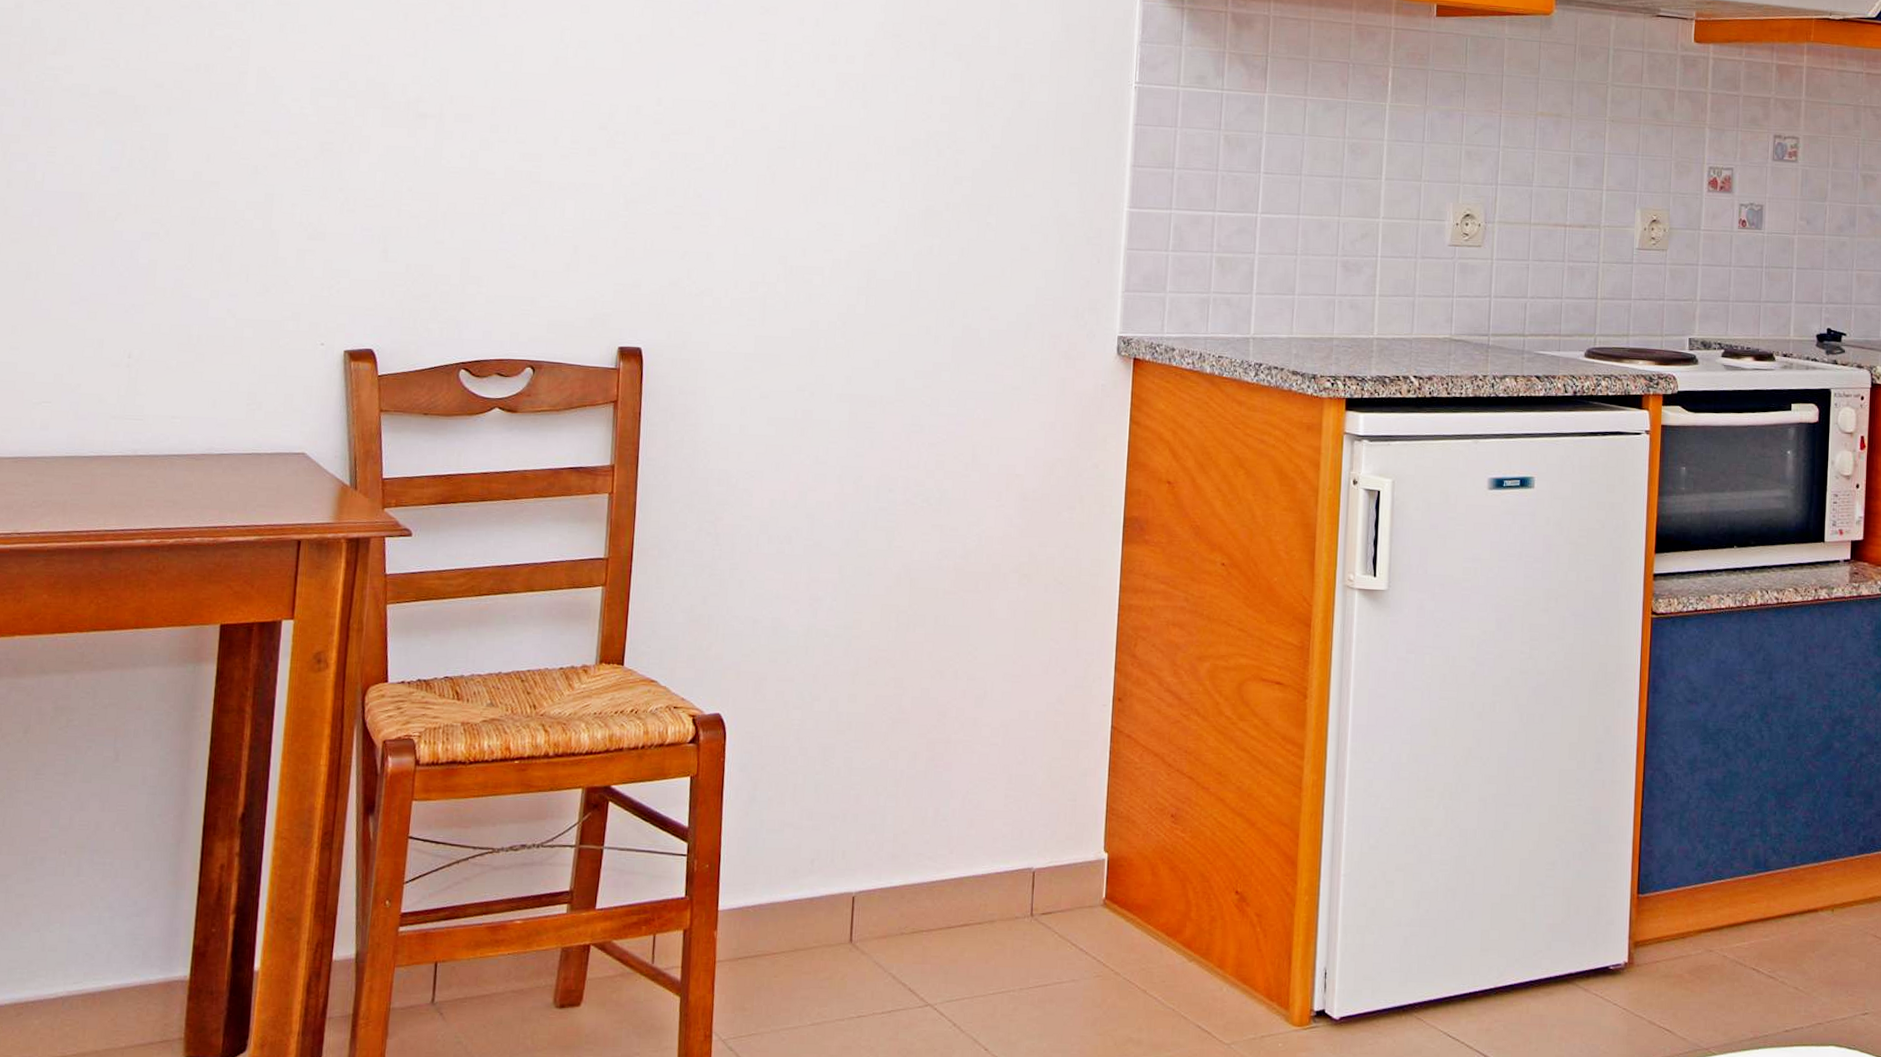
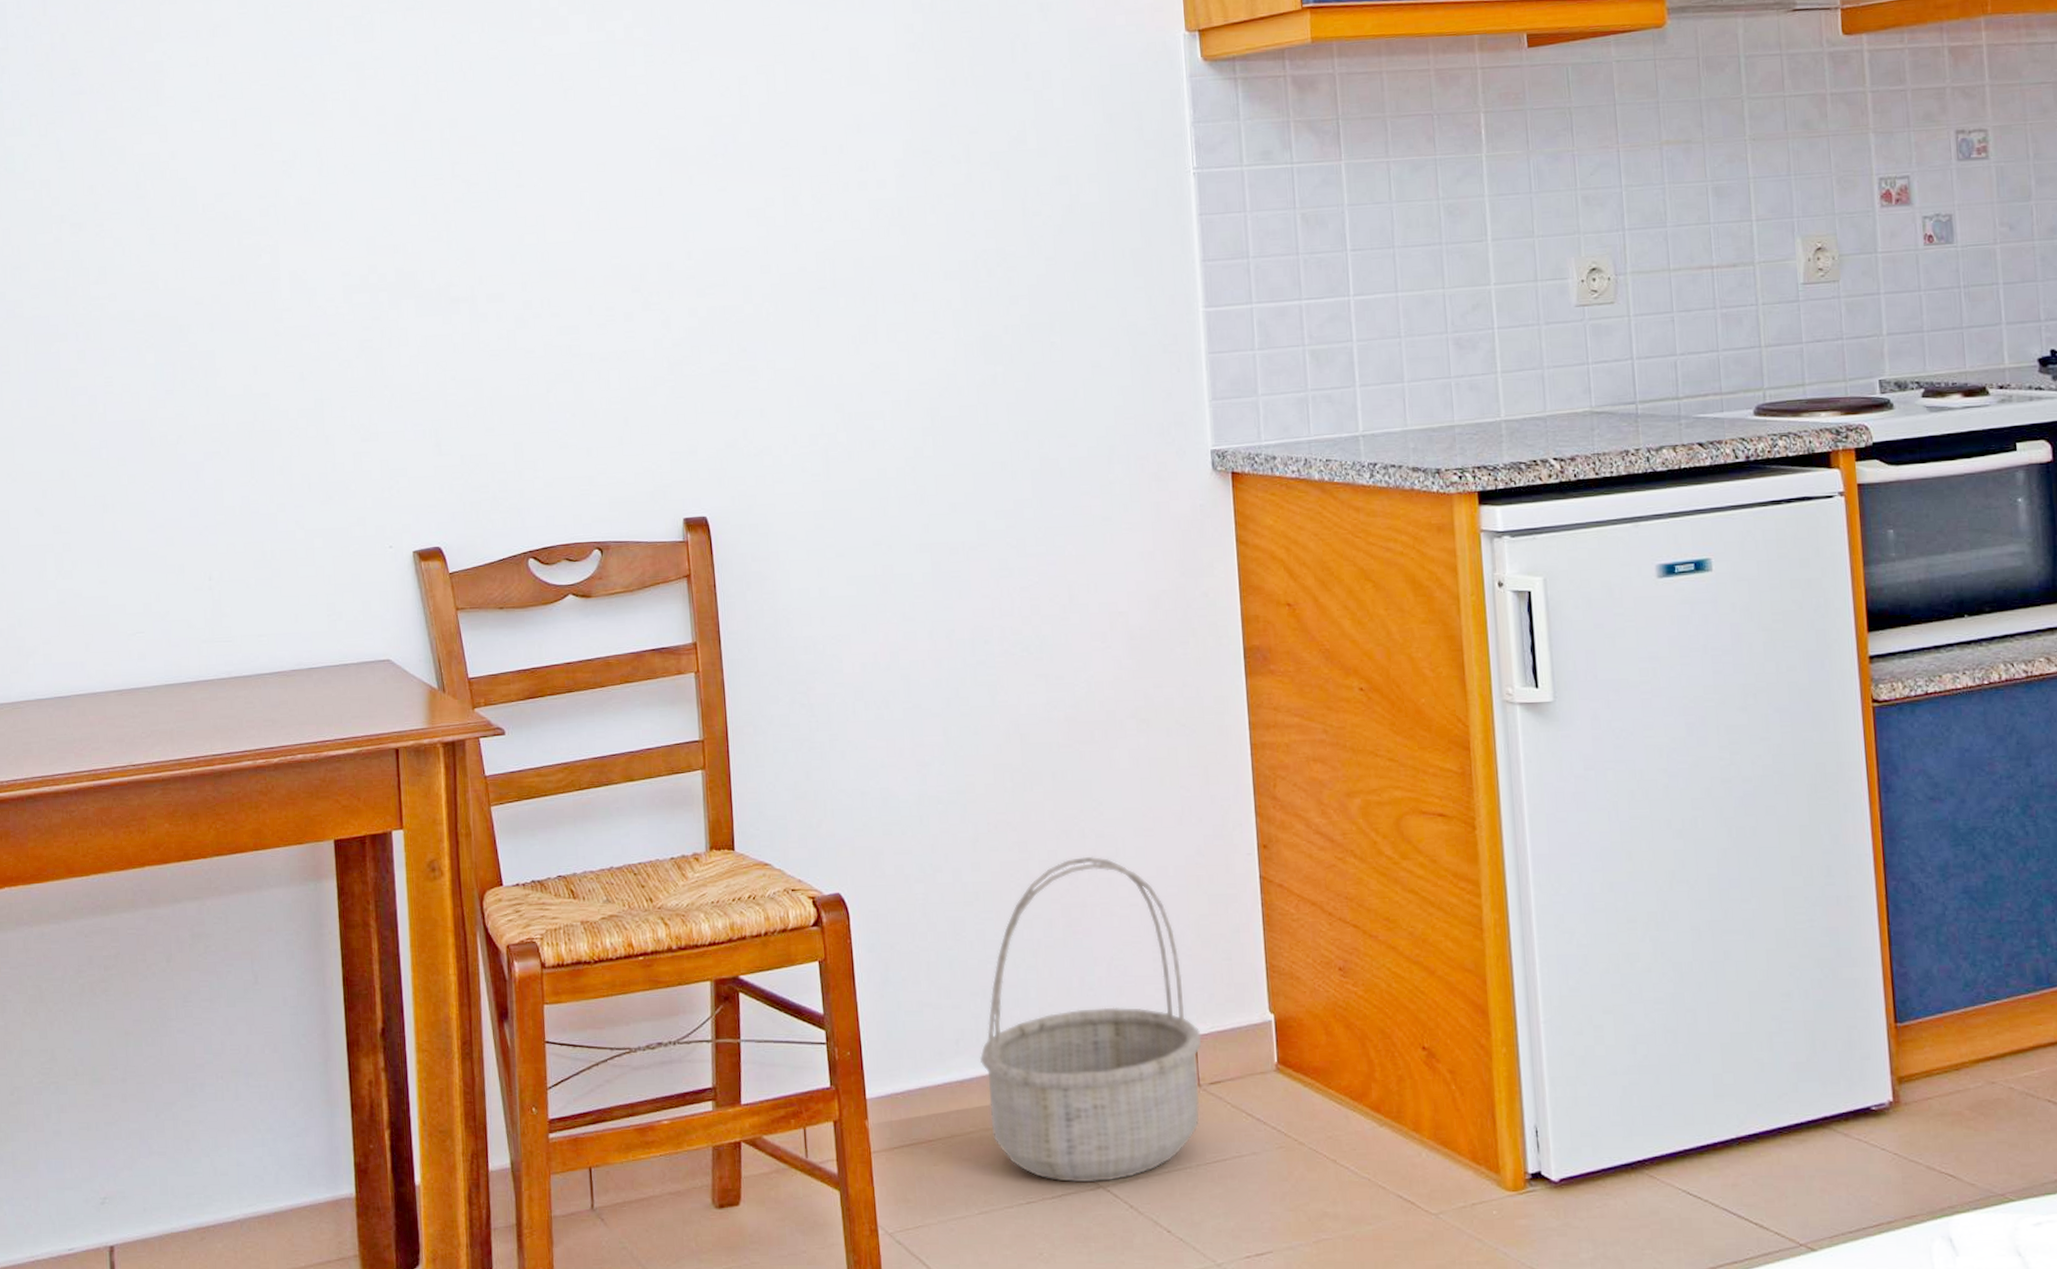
basket: none [831,696,1040,1001] -> present [979,856,1202,1183]

